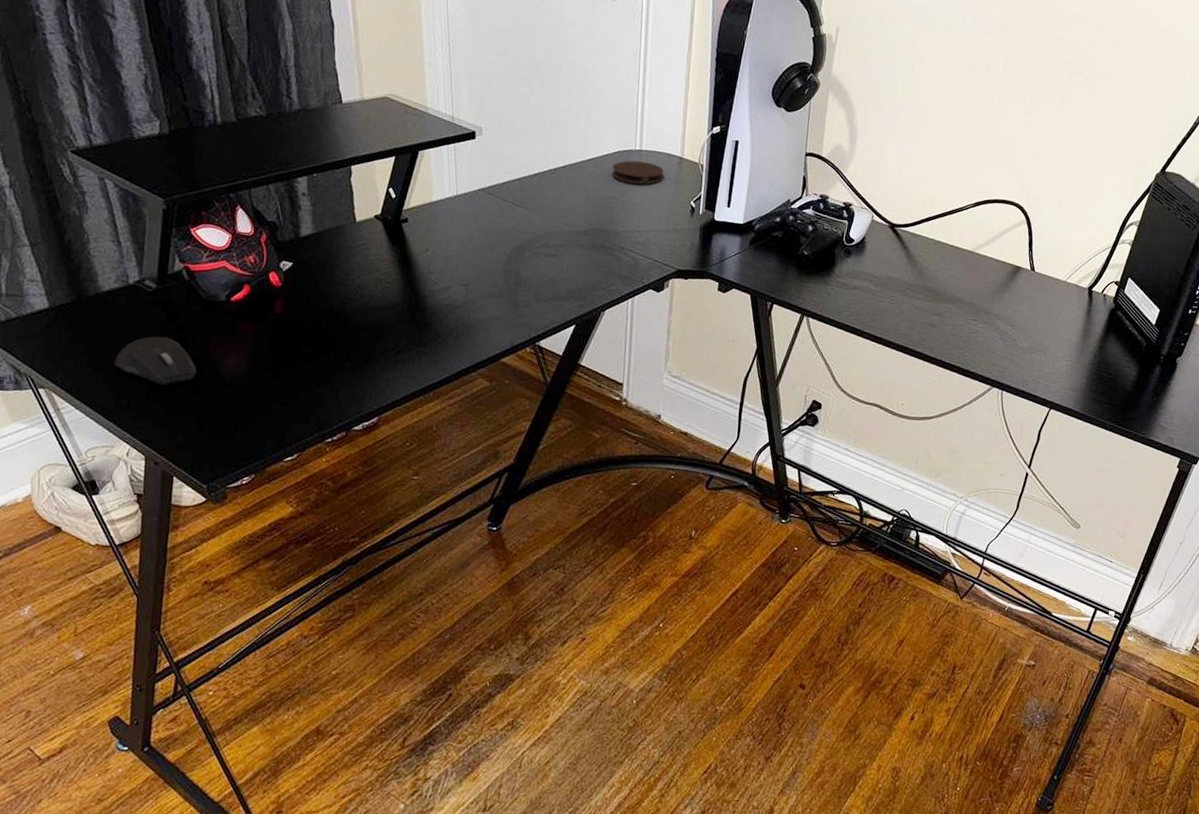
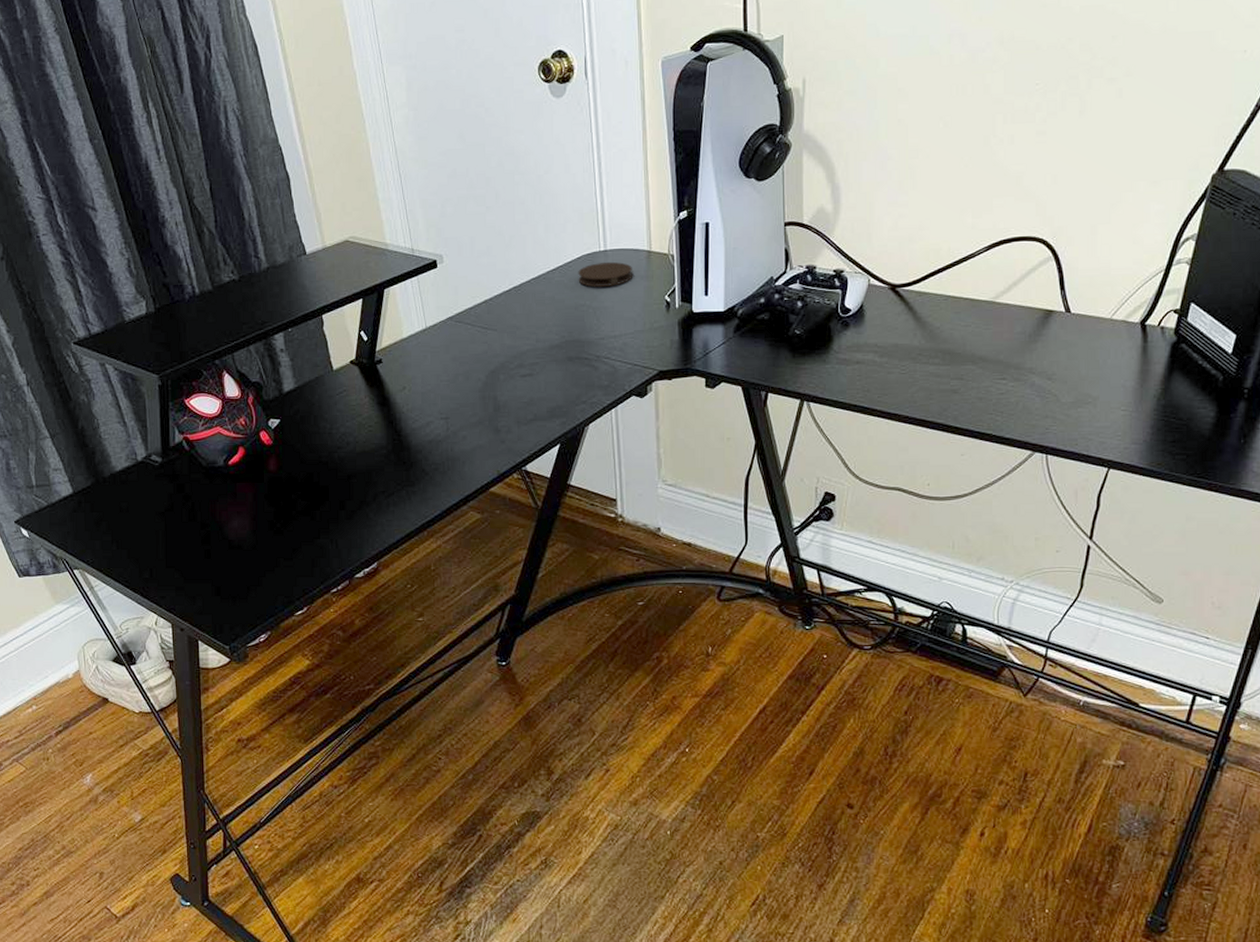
computer mouse: present [114,336,197,387] -> none [134,507,207,555]

